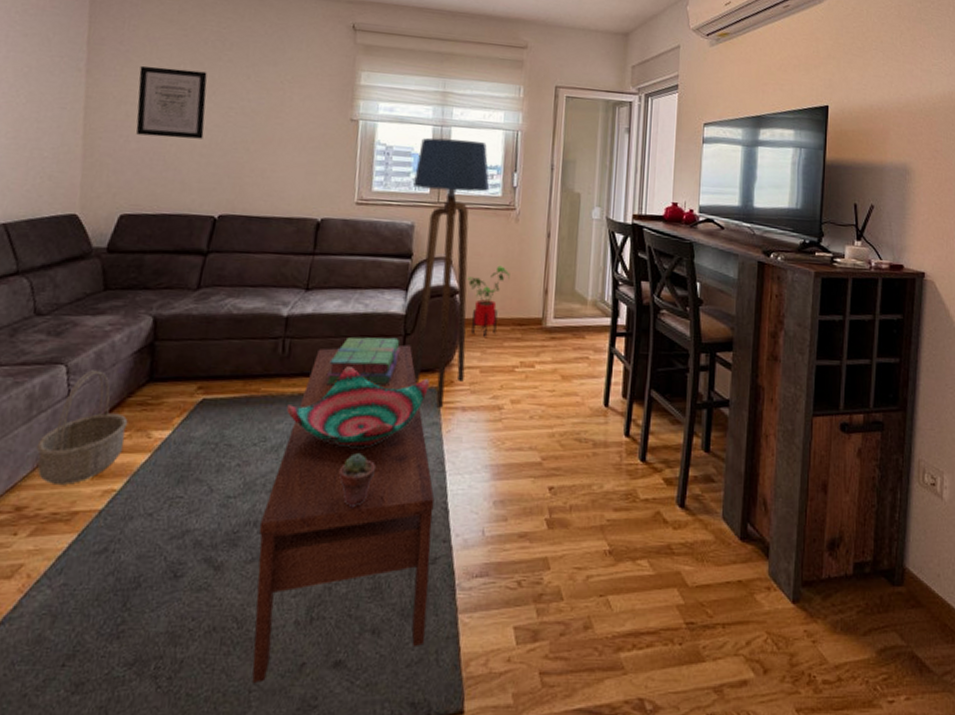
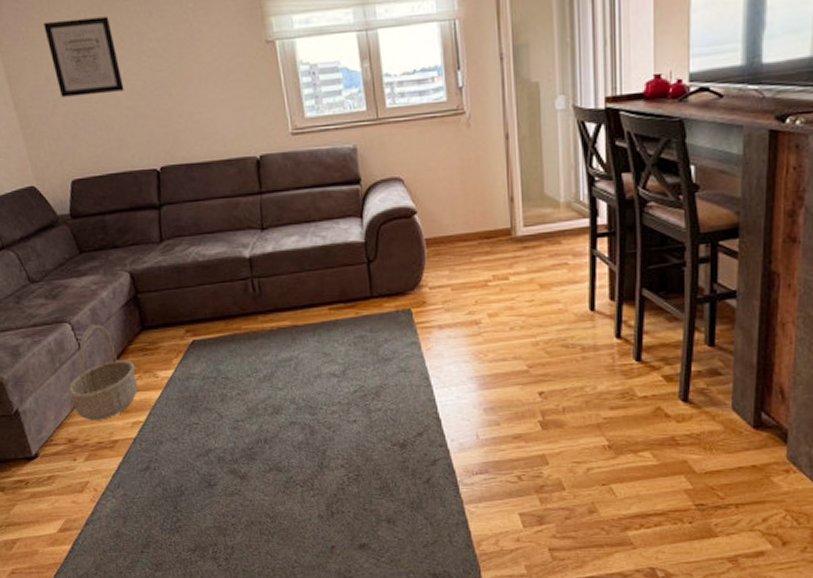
coffee table: present [252,344,435,684] -> none [269,271,437,562]
decorative bowl: present [286,367,429,449] -> none [270,298,401,372]
stack of books: present [326,337,401,386] -> none [299,265,367,318]
potted succulent: present [339,453,375,508] -> none [331,376,364,423]
floor lamp: present [413,137,490,408] -> none [346,40,436,328]
house plant: present [467,265,510,337] -> none [423,178,469,255]

